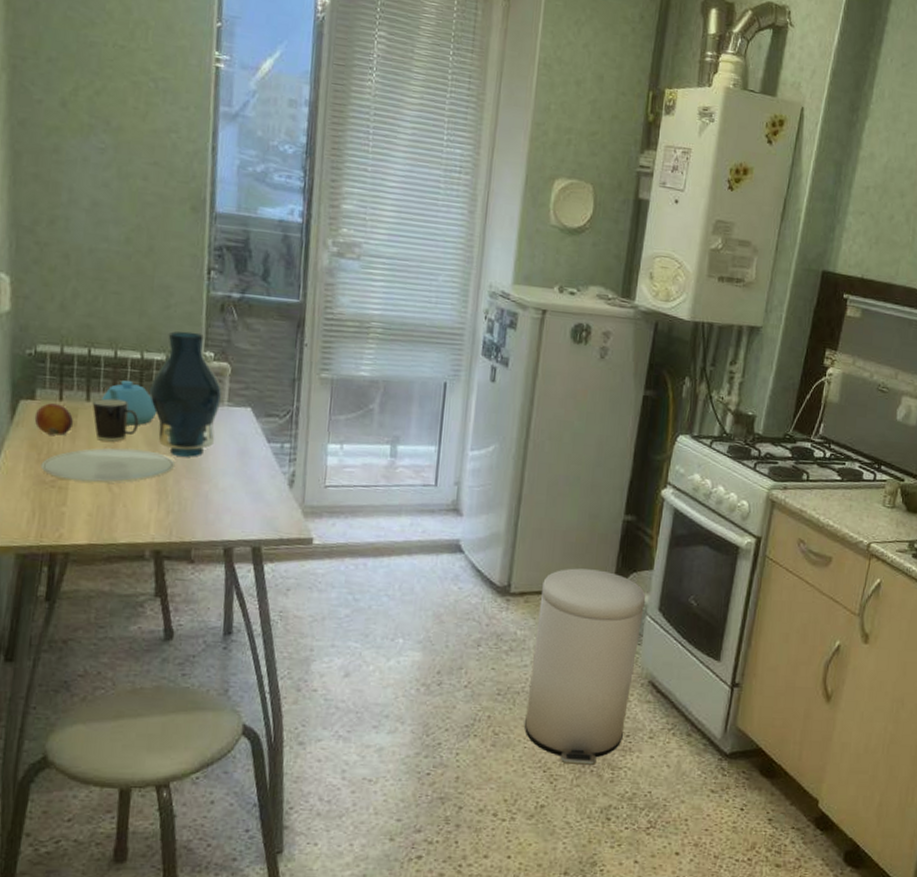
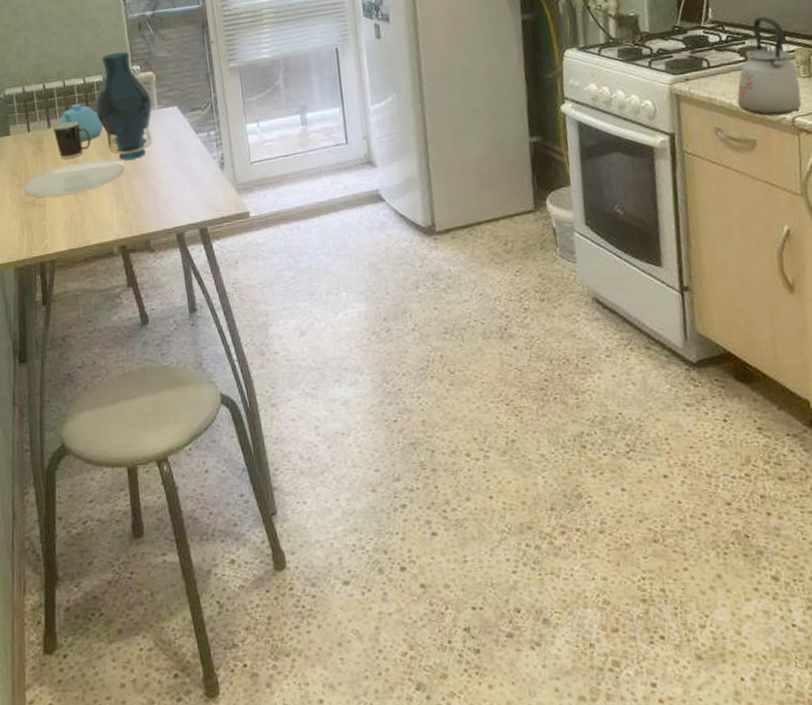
fruit: present [34,403,74,436] -> none [11,135,42,162]
pedal bin: present [524,568,646,766] -> none [465,194,579,395]
kettle: none [825,442,884,540] -> present [737,17,802,117]

